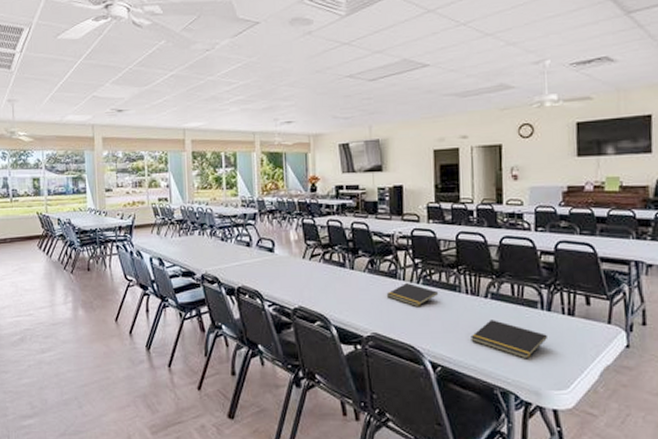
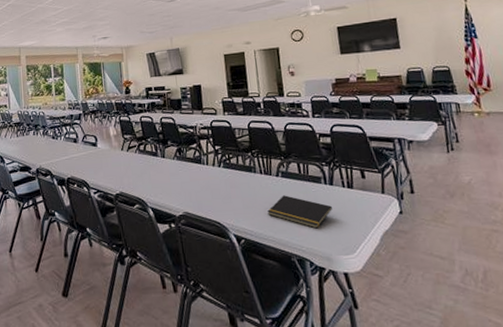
notepad: present [386,283,439,306] -> none [193,167,238,187]

